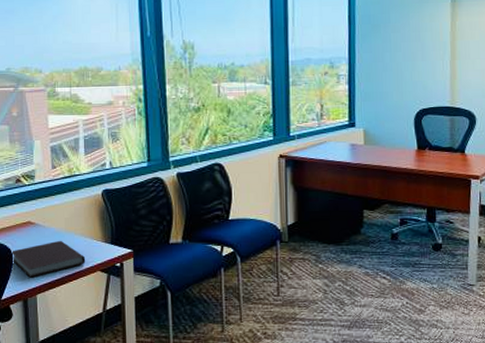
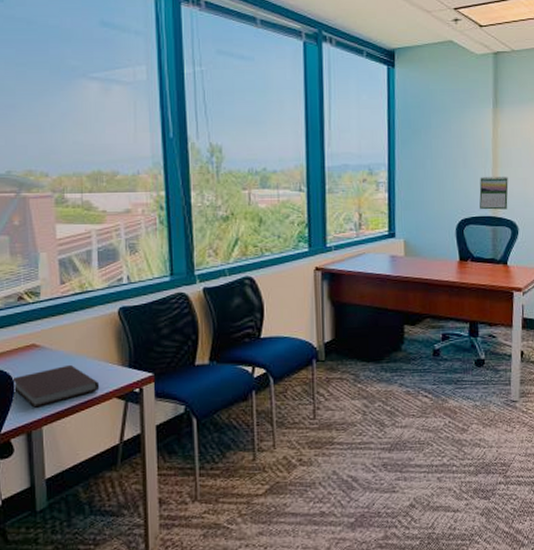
calendar: none [437,68,466,101] -> present [479,176,509,210]

